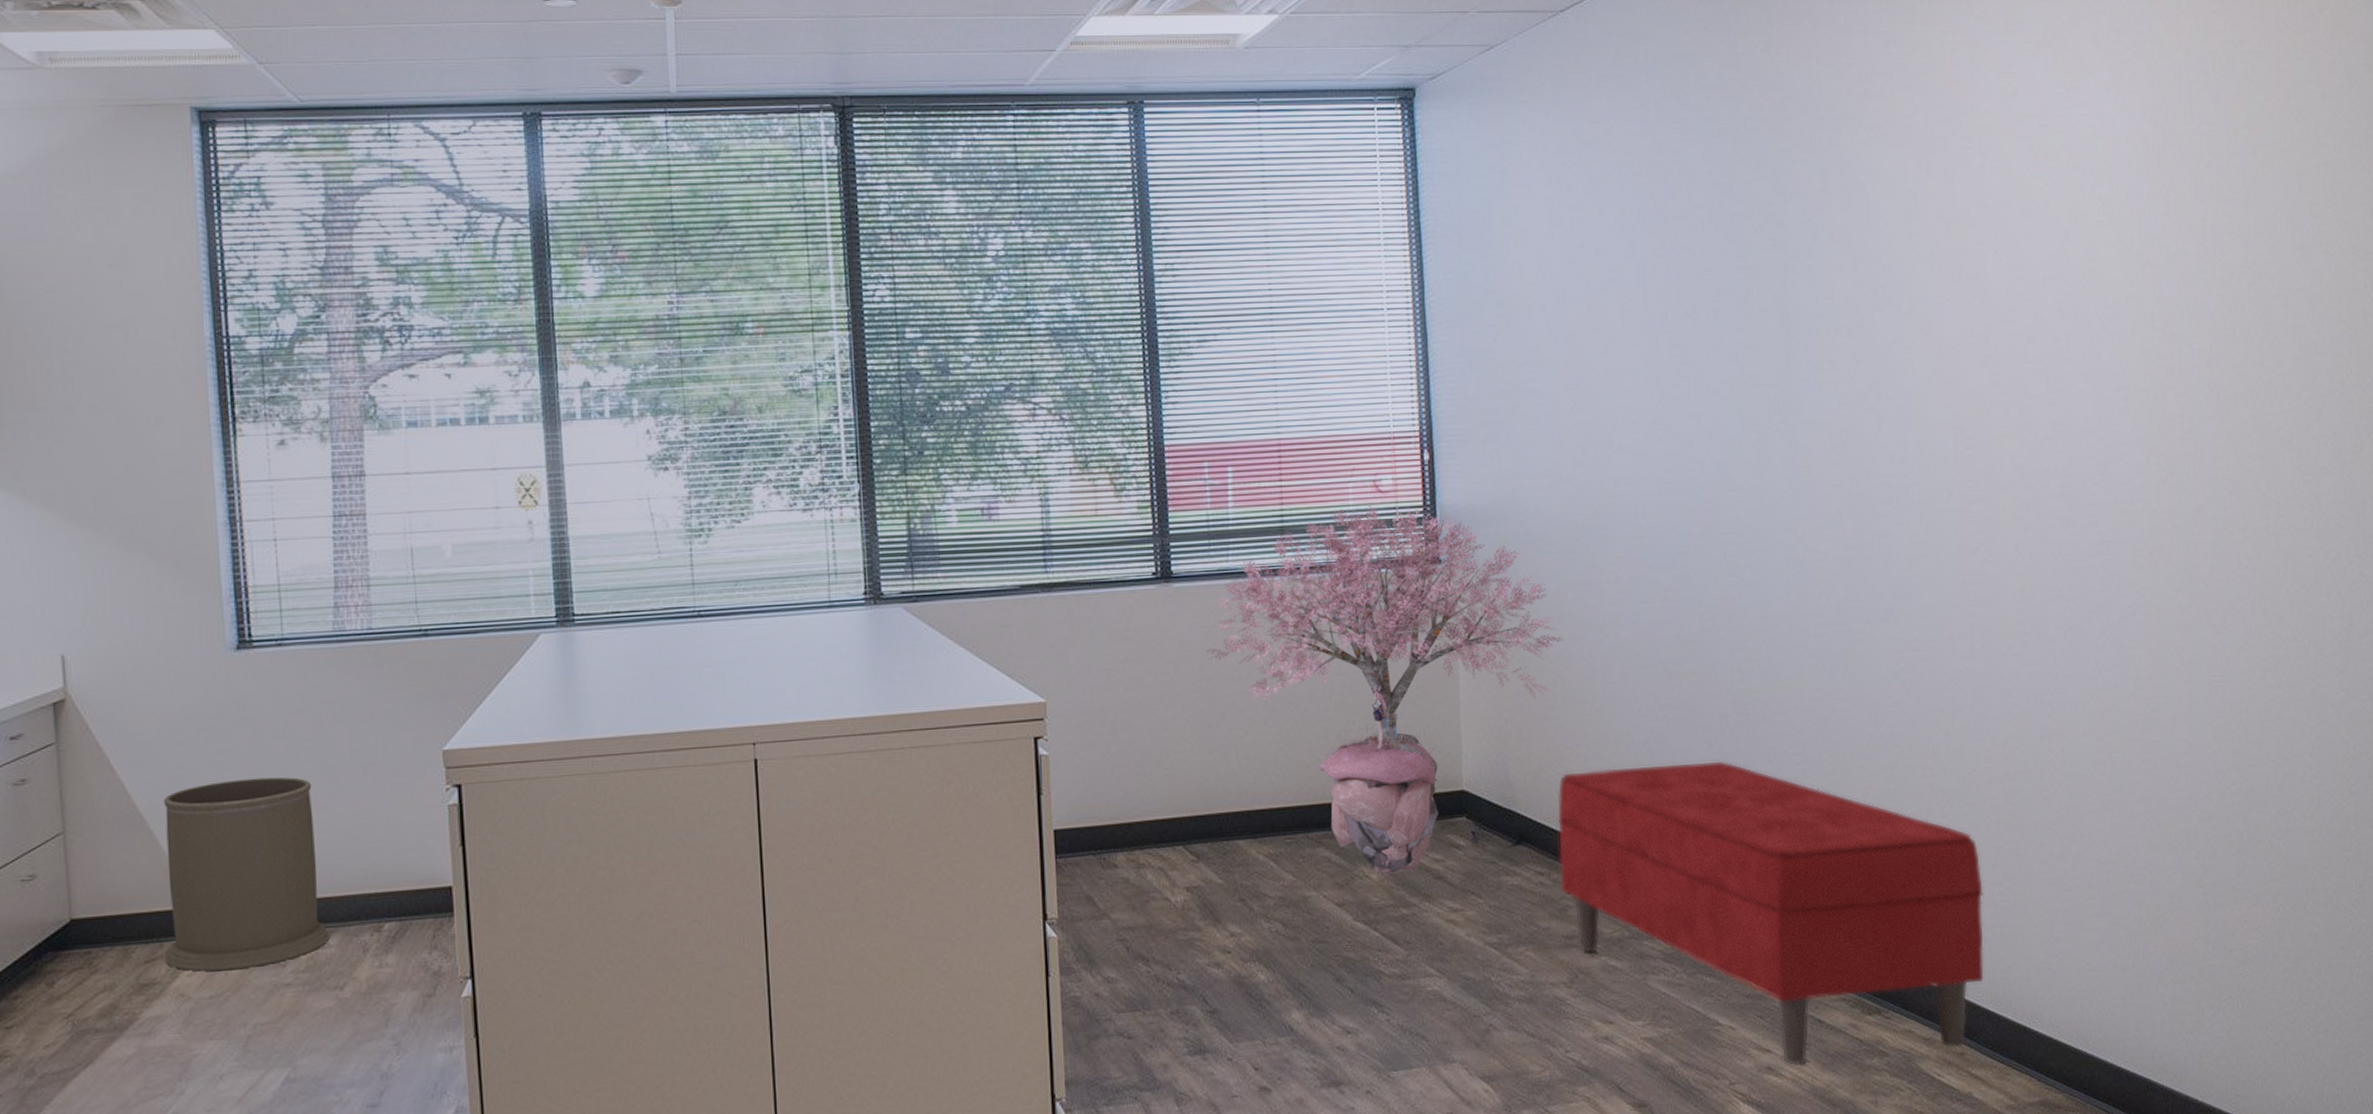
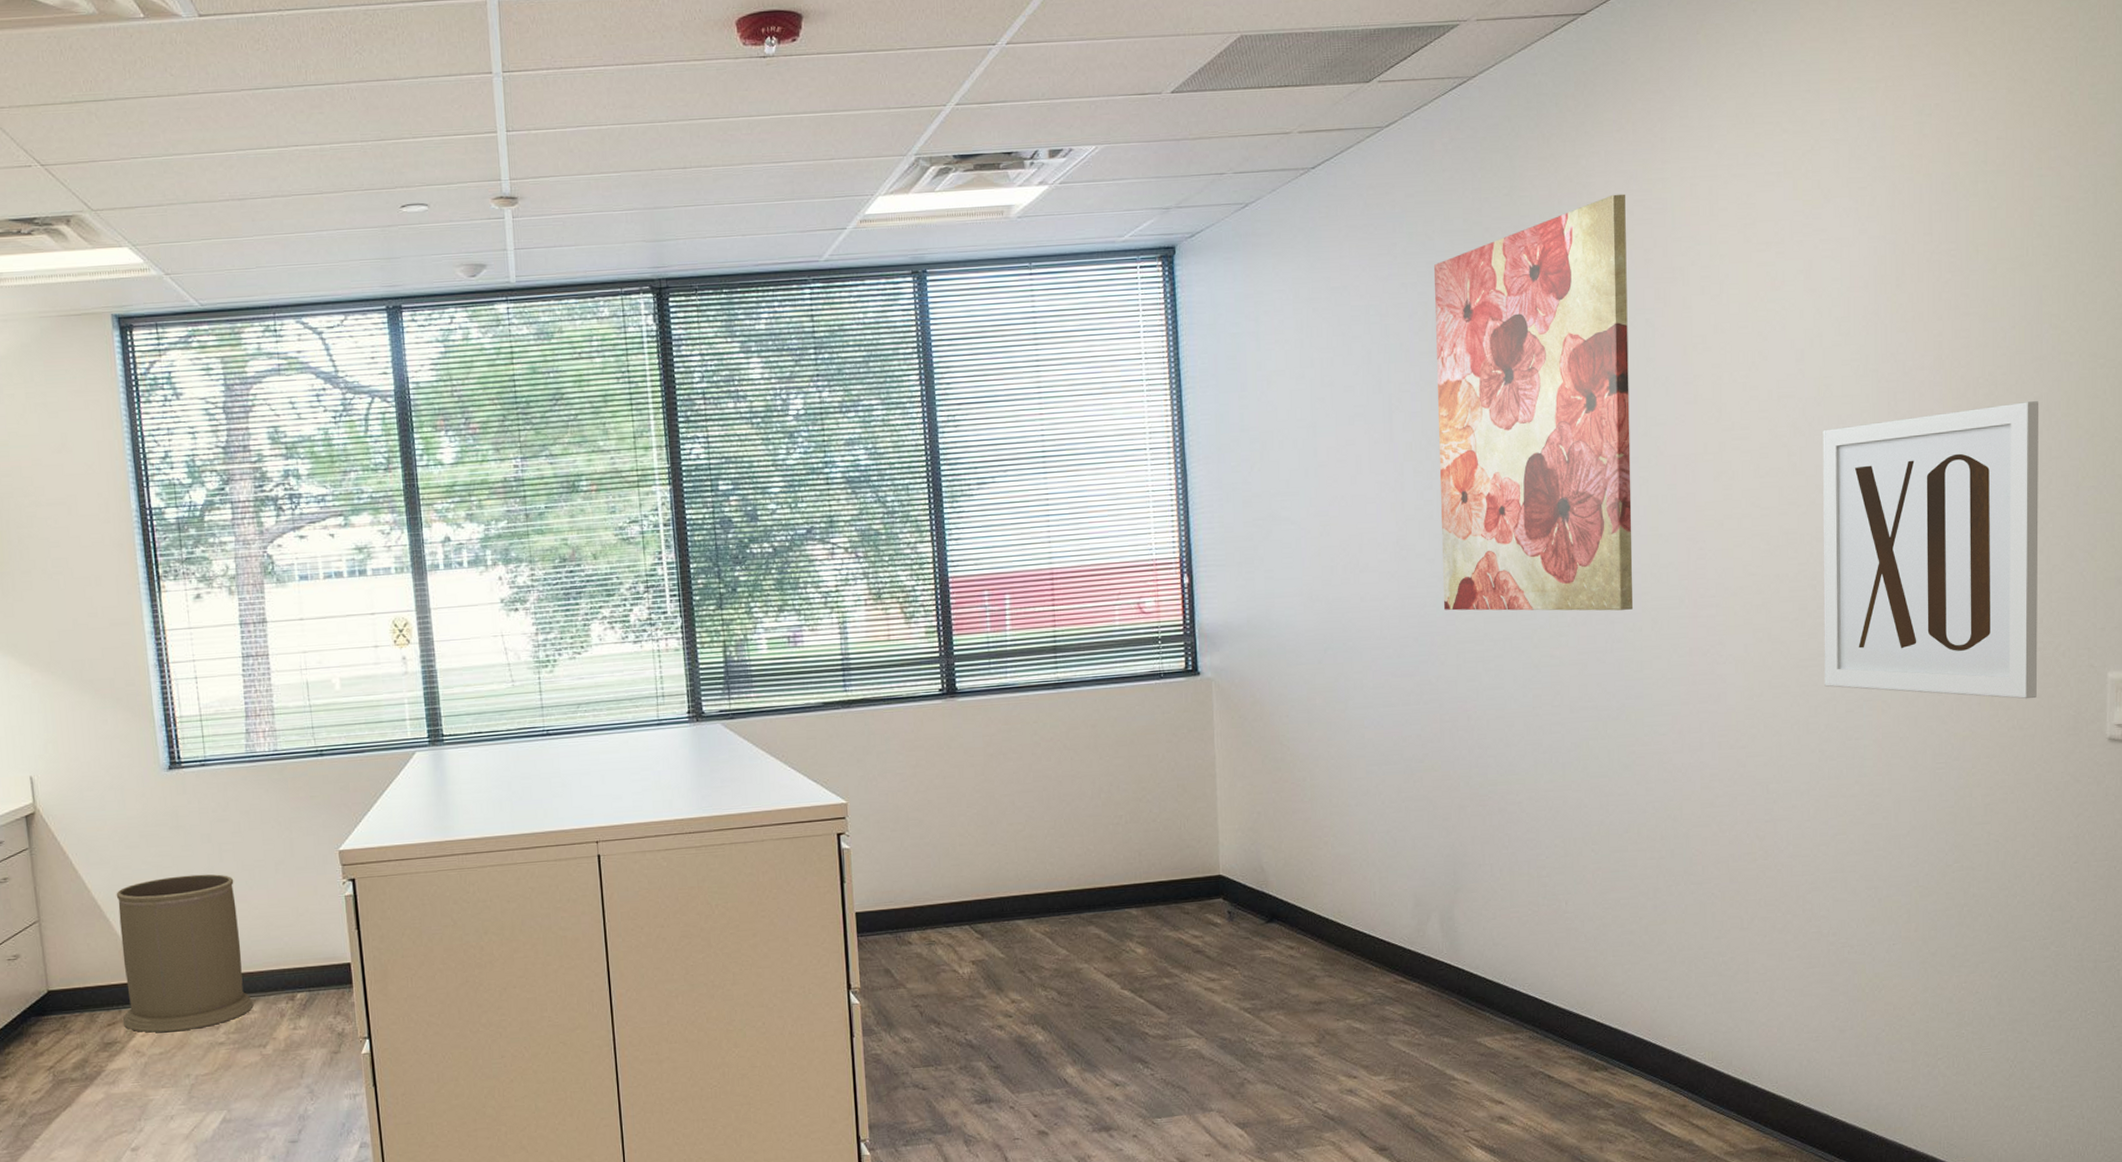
potted tree: present [1205,506,1564,875] -> none [987,625,1313,950]
bench: present [1557,760,1984,1066] -> none [1306,846,1707,1116]
wall art: none [1689,56,1901,503] -> present [1434,193,1634,611]
wall art: none [2089,293,2310,609] -> present [1823,401,2039,699]

